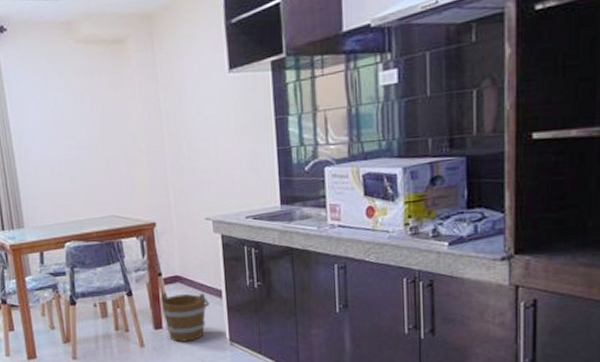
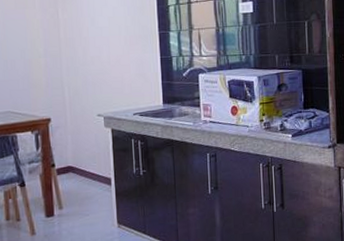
bucket: present [160,293,210,342] -> none [53,182,100,228]

